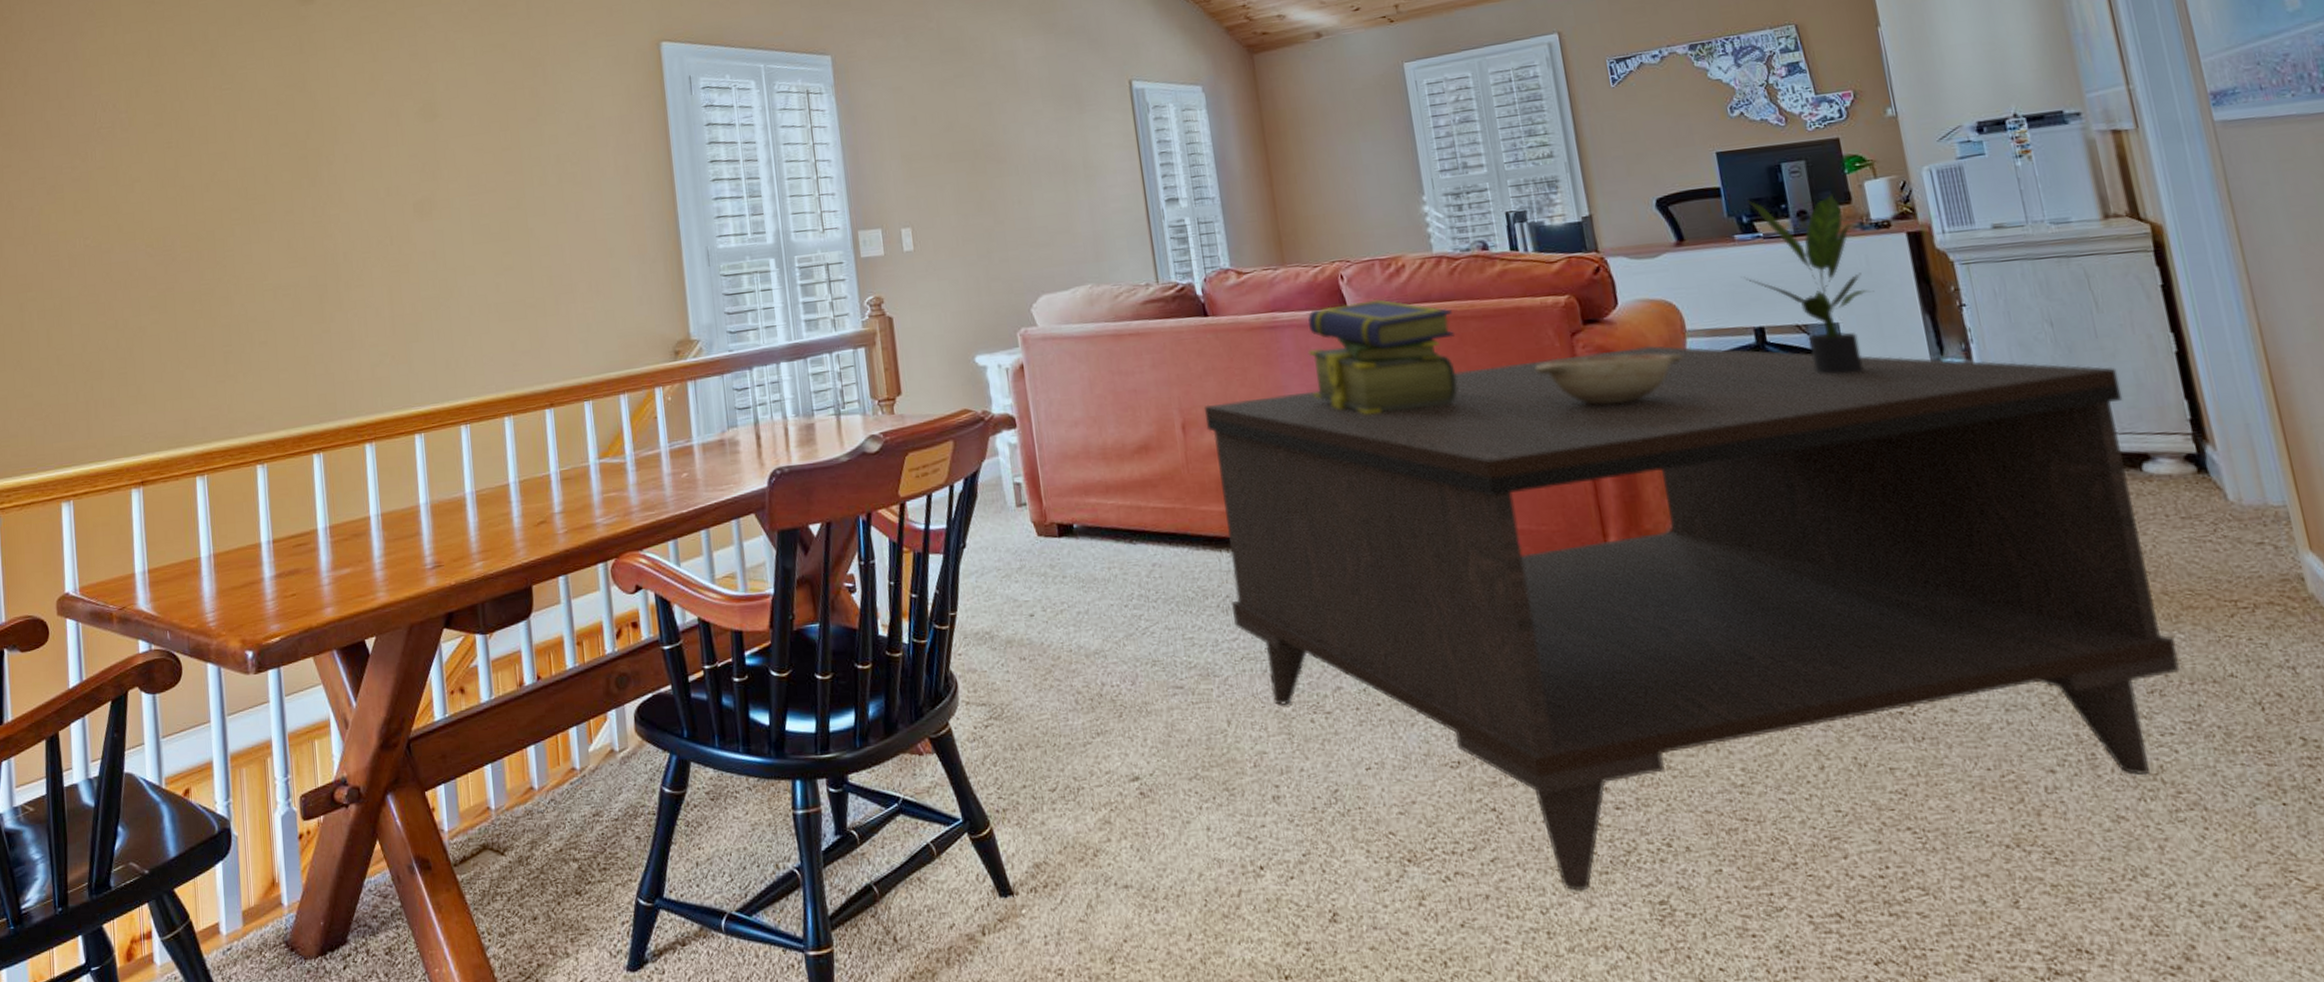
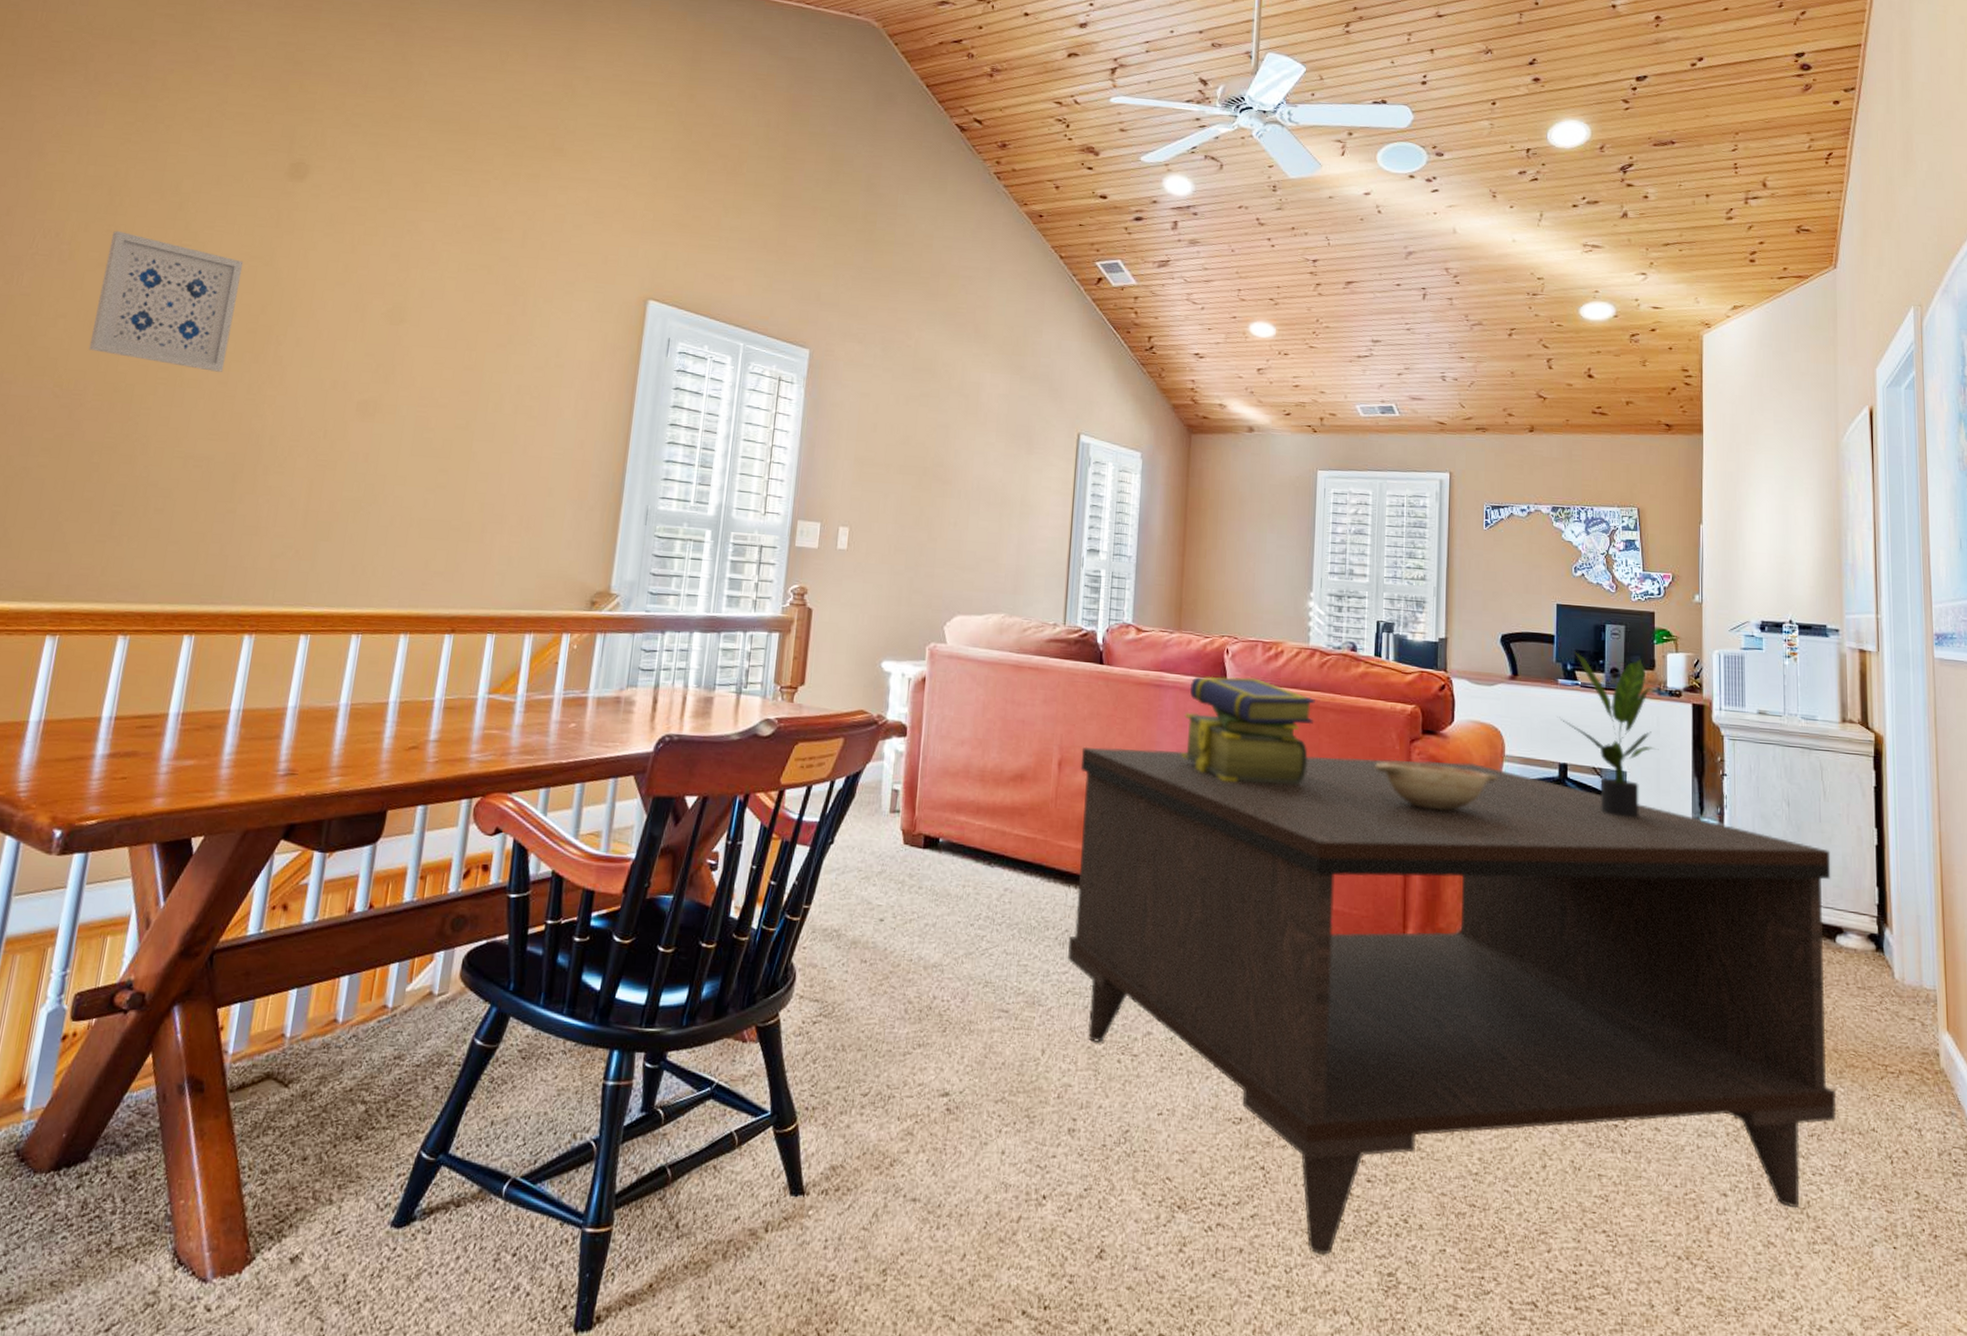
wall art: none [160,89,287,207] -> present [88,231,244,372]

